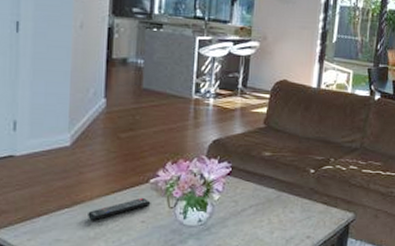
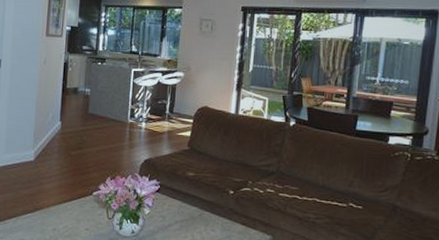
remote control: present [88,197,151,221] -> none [45,207,94,226]

